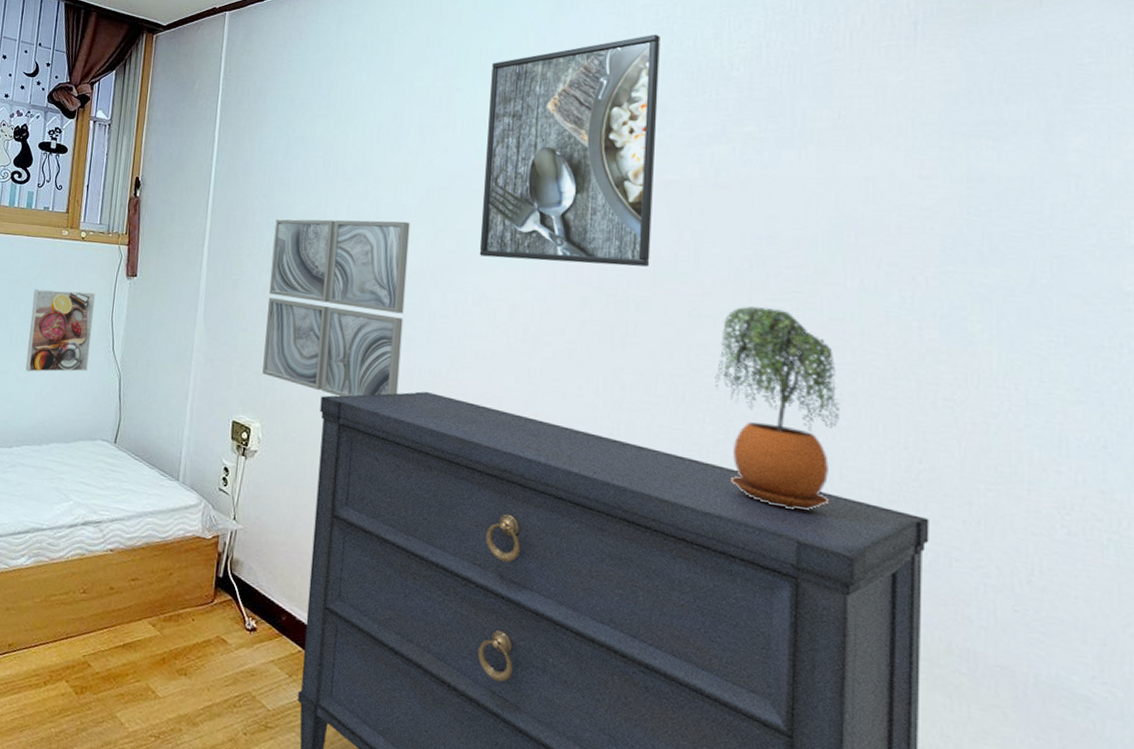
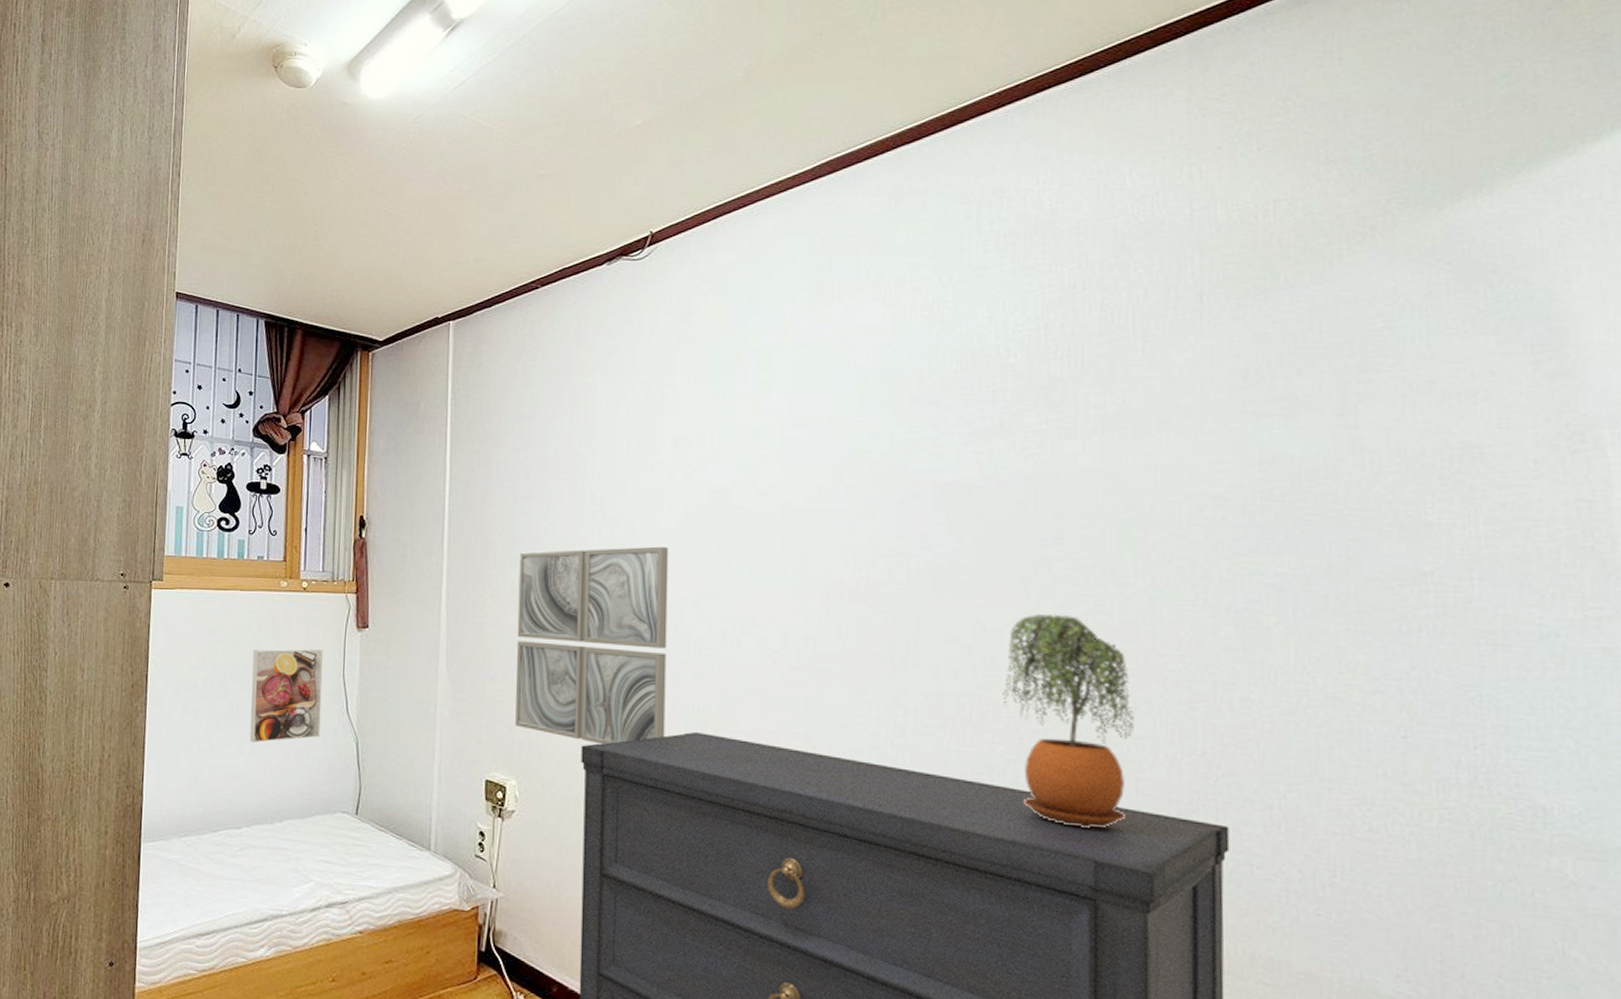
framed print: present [479,34,660,267] -> none [745,321,931,580]

